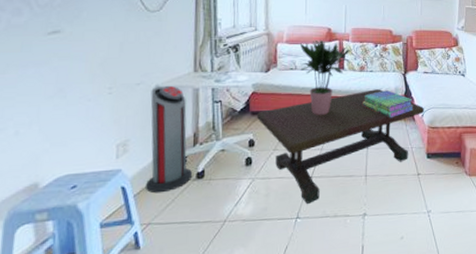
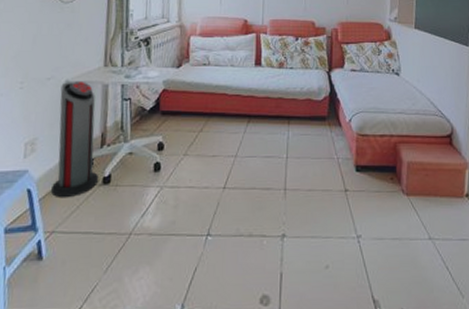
coffee table: present [257,89,425,204] -> none [167,89,353,219]
potted plant: present [299,39,351,115] -> none [213,32,269,117]
stack of books: present [363,90,414,118] -> none [282,90,340,123]

